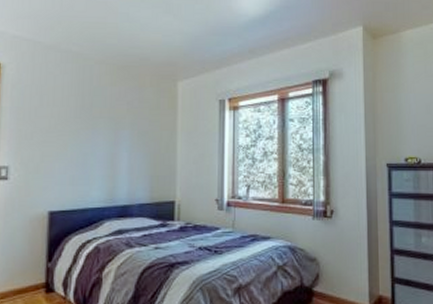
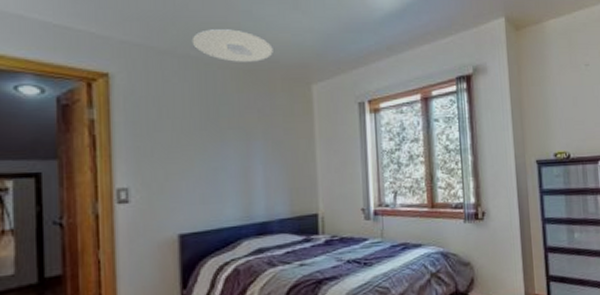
ceiling light: none [74,28,145,59] -> present [192,29,273,62]

